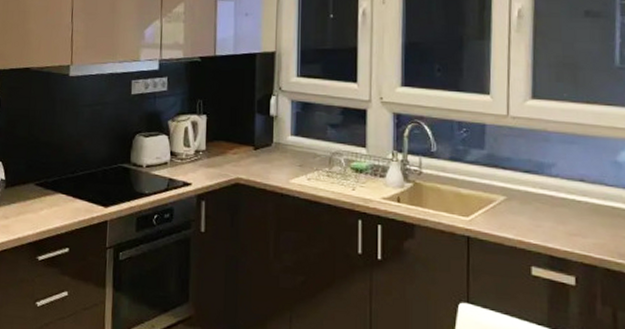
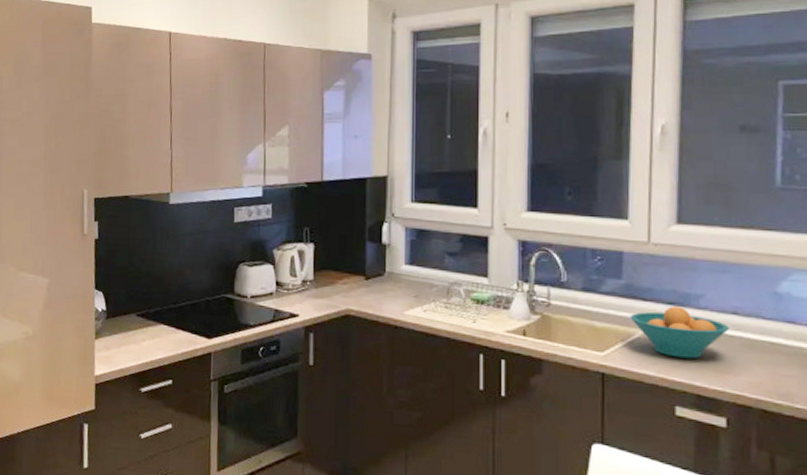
fruit bowl: none [491,174,577,223] -> present [630,306,729,359]

